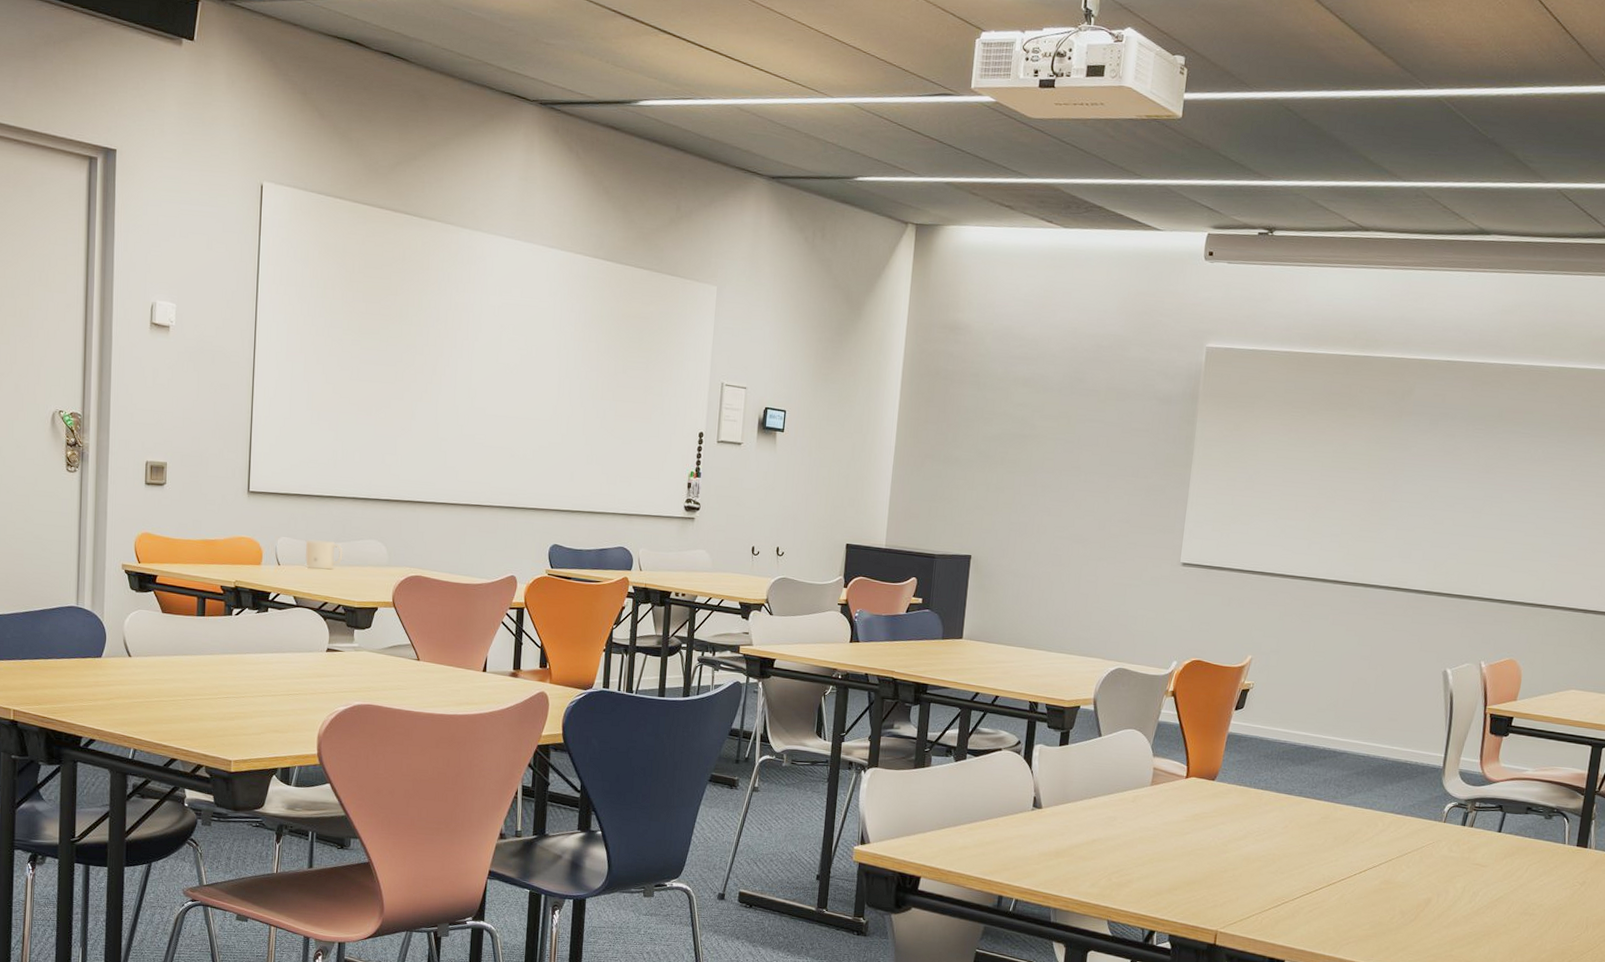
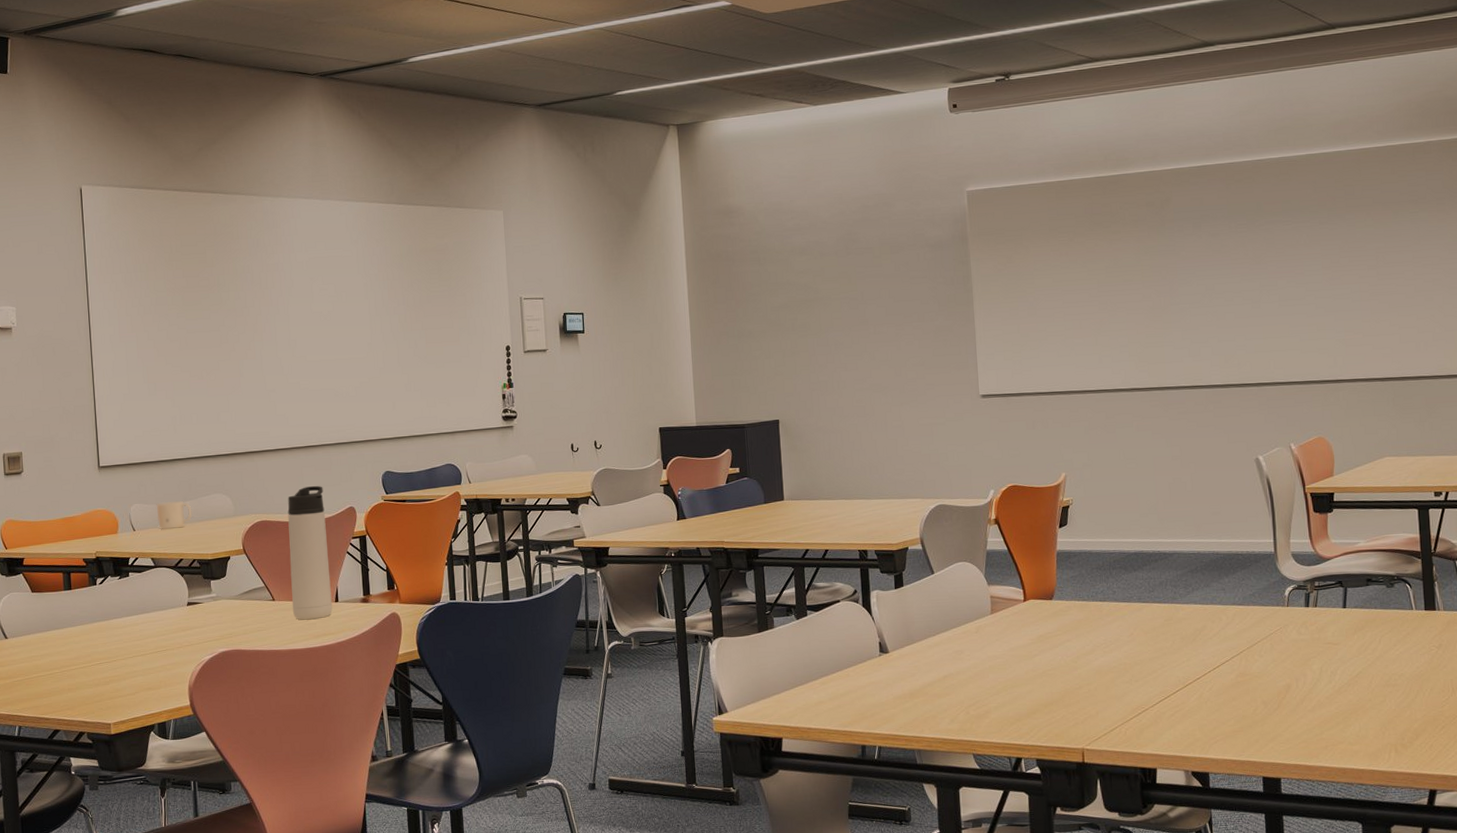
thermos bottle: none [436,547,486,687] -> present [287,485,333,620]

